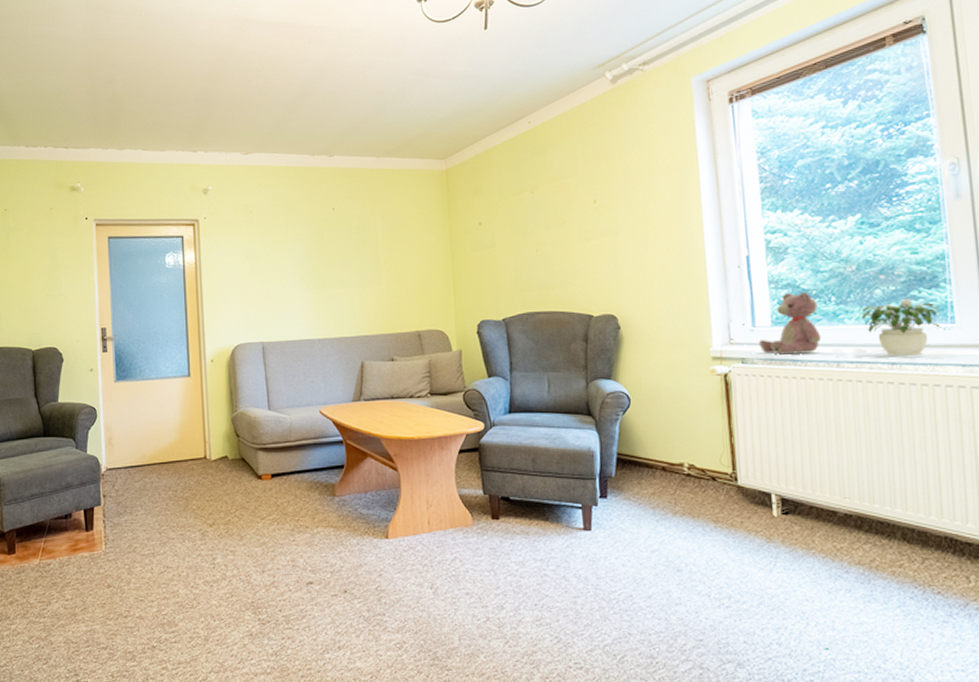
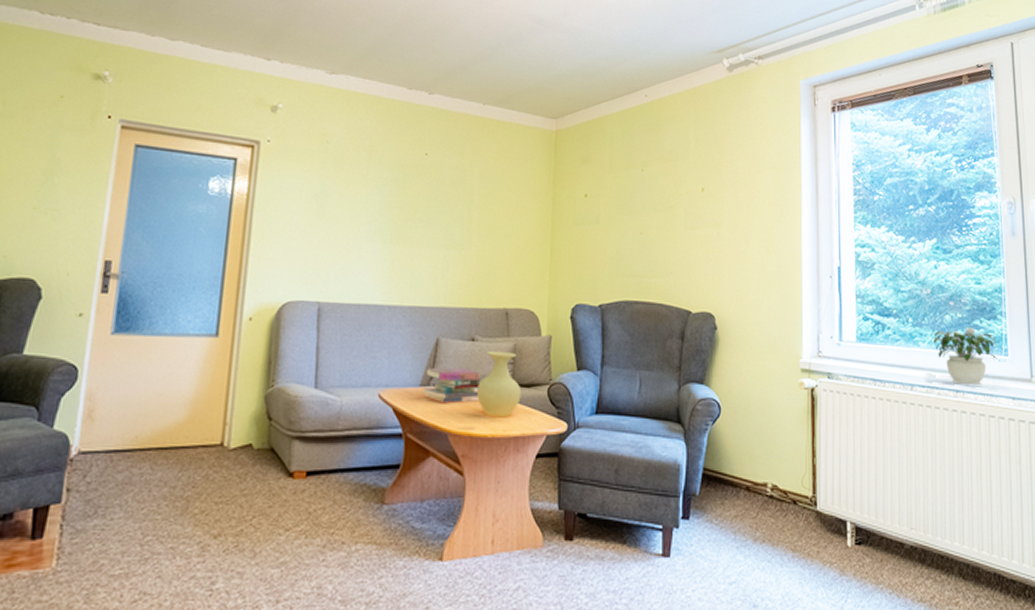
books: none [354,384,403,413] -> present [421,367,480,403]
vase: none [400,367,440,423] -> present [476,350,522,418]
teddy bear: present [758,291,822,355] -> none [844,309,899,374]

